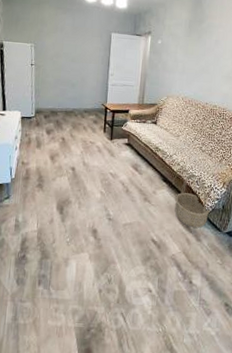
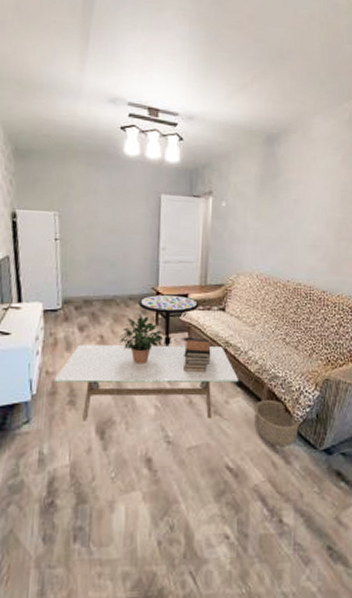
coffee table: none [27,144,165,203] -> present [53,344,240,422]
potted plant: none [76,122,109,161] -> present [120,313,164,365]
side table: none [91,109,137,149] -> present [138,294,199,347]
book stack: none [123,143,145,170] -> present [184,338,211,373]

